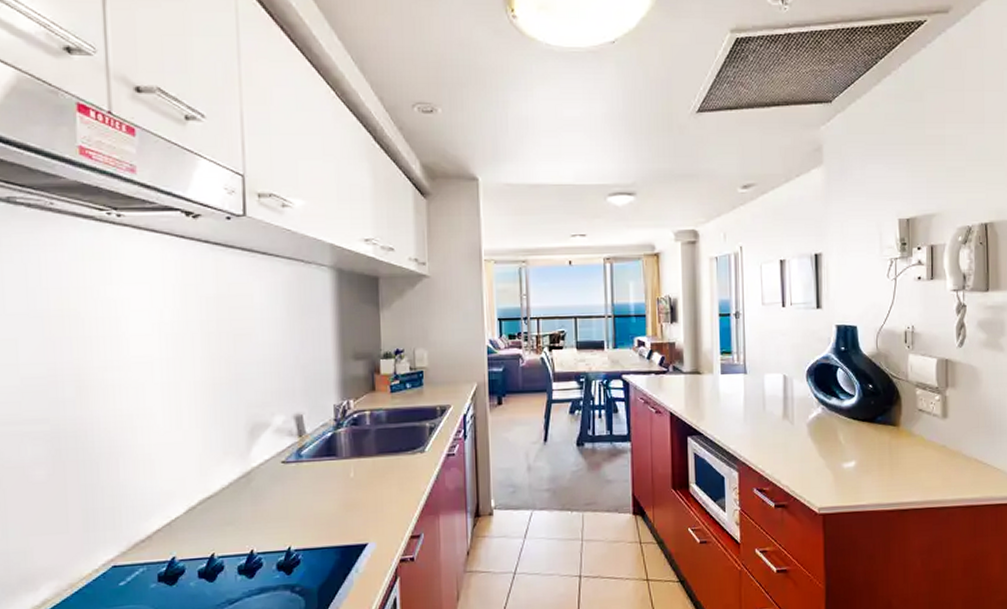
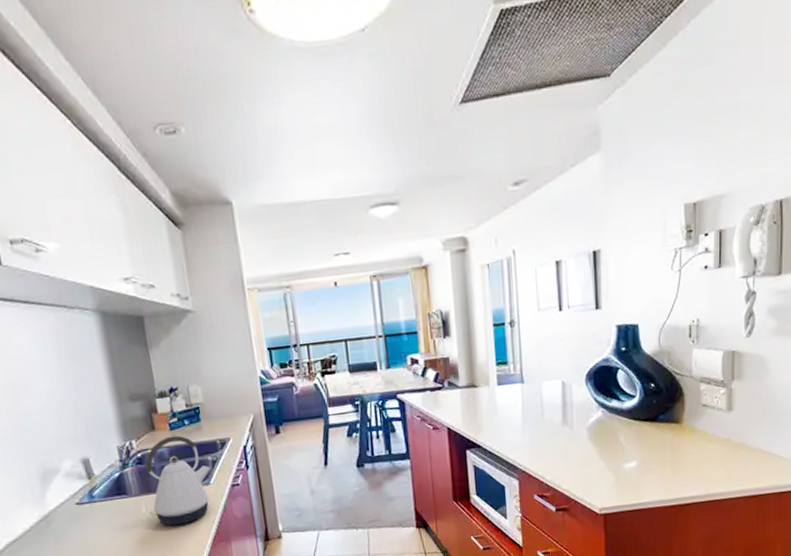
kettle: none [358,398,427,493] -> present [145,435,211,525]

